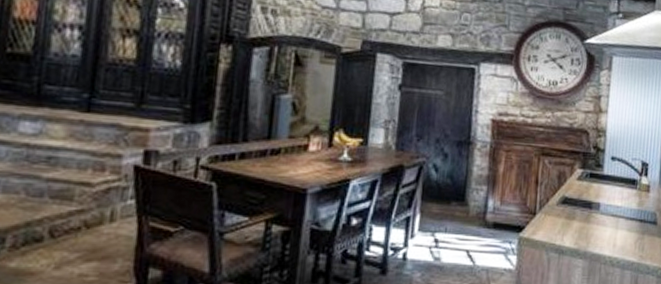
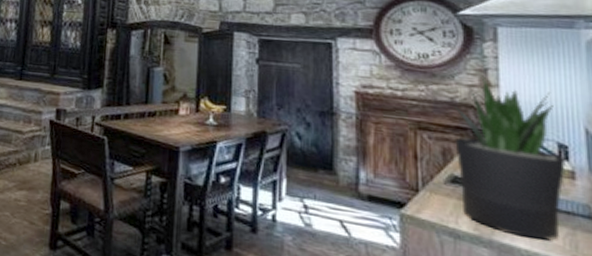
planter: none [568,103,645,247] -> present [455,76,566,241]

